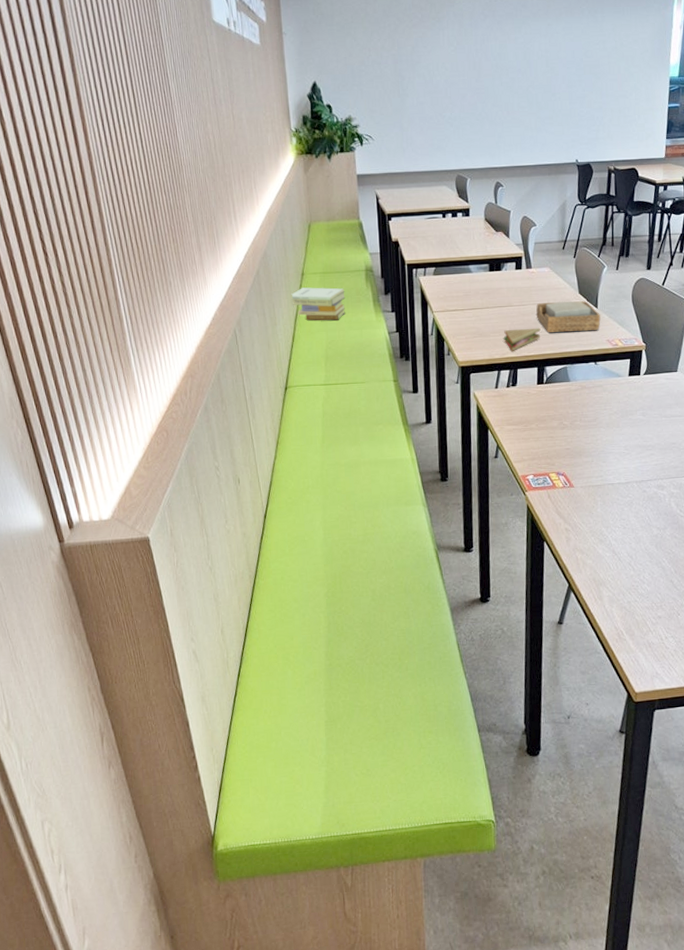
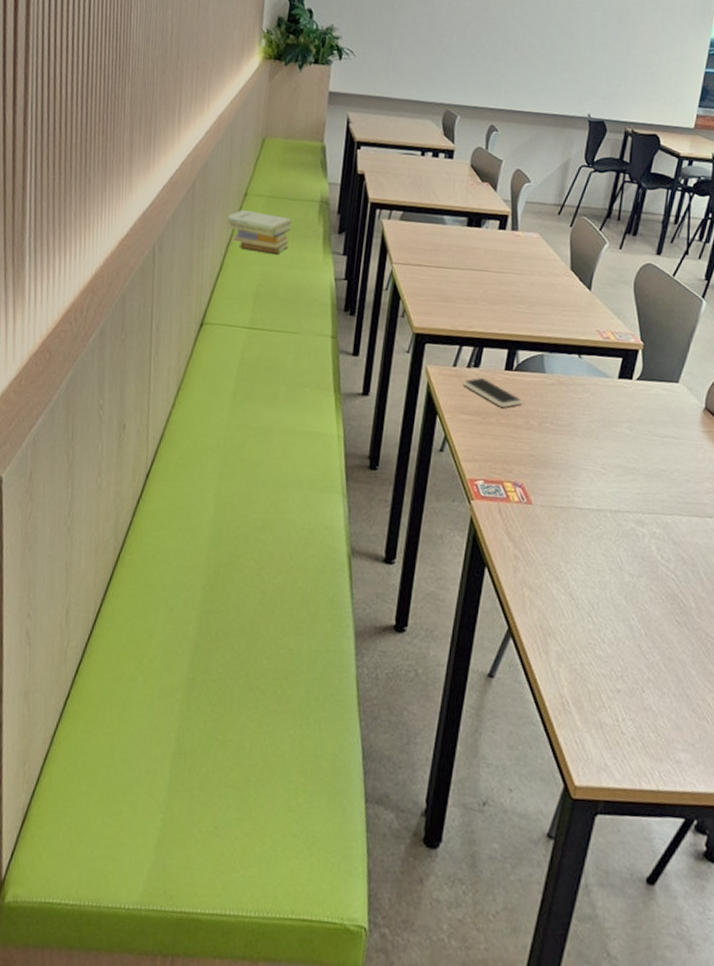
sandwich: present [502,328,541,351] -> none [470,299,518,325]
smartphone: none [505,393,555,415] -> present [462,377,522,409]
napkin holder: present [536,301,601,333] -> none [515,273,593,318]

